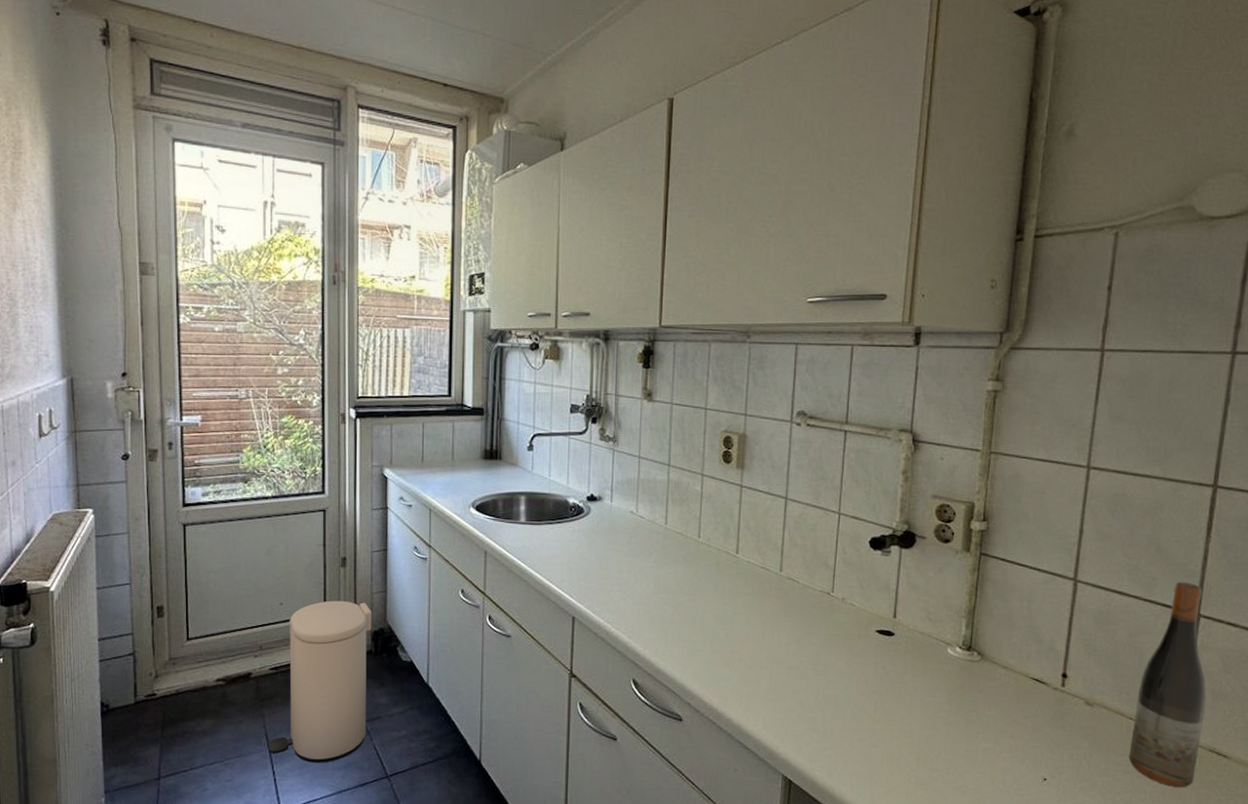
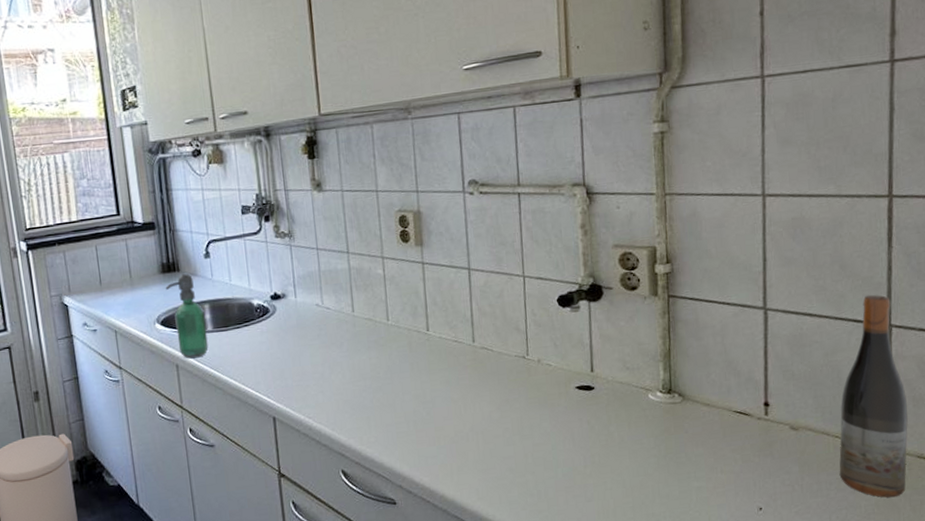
soap dispenser: none [485,462,520,547] -> present [165,273,208,359]

